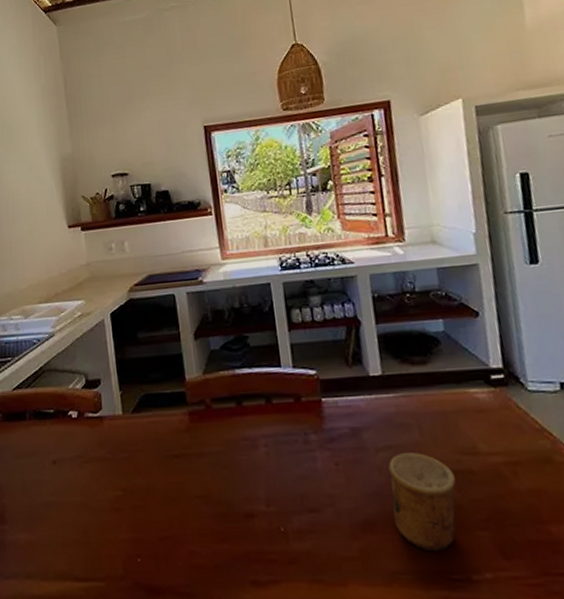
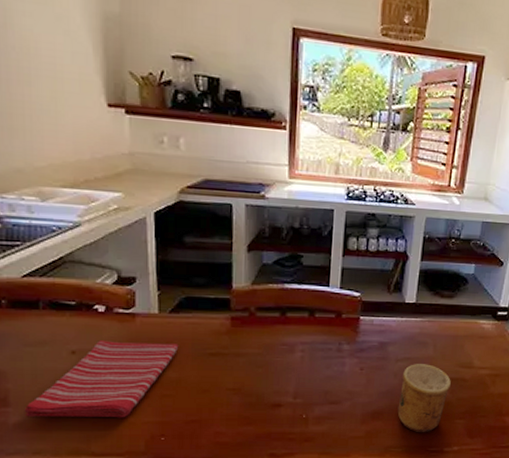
dish towel: none [17,446,144,535] -> present [24,340,179,418]

